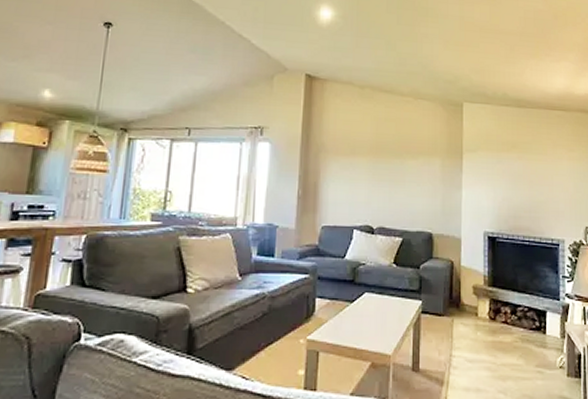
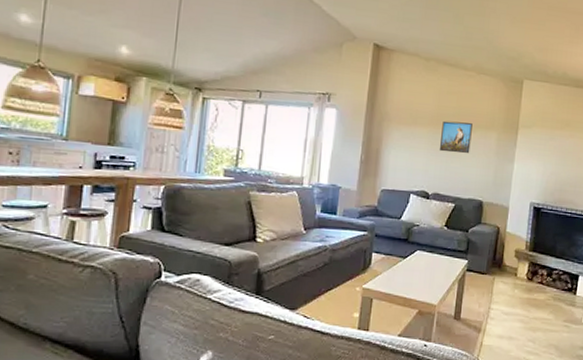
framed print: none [380,149,414,183] -> present [439,120,473,153]

